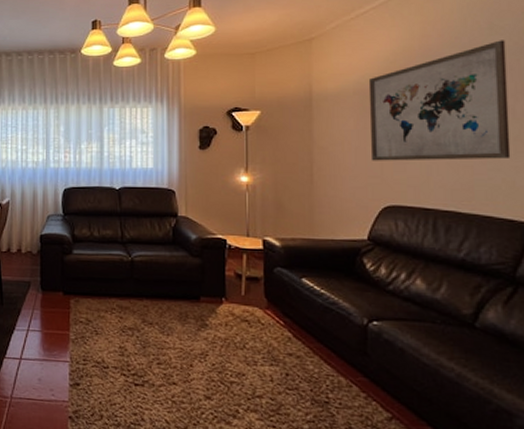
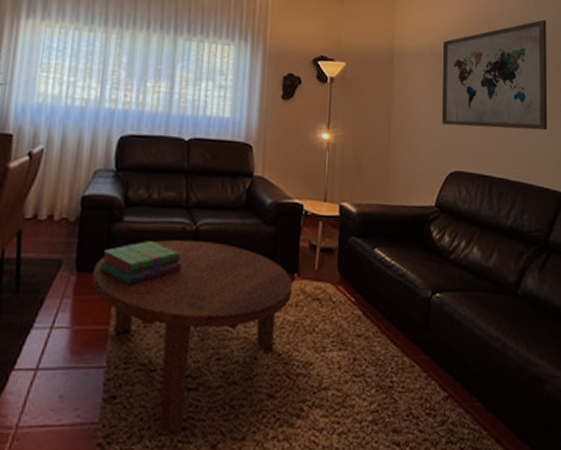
coffee table: none [54,268,221,416] -> present [92,239,293,432]
stack of books: none [58,269,122,302] -> present [99,241,183,285]

